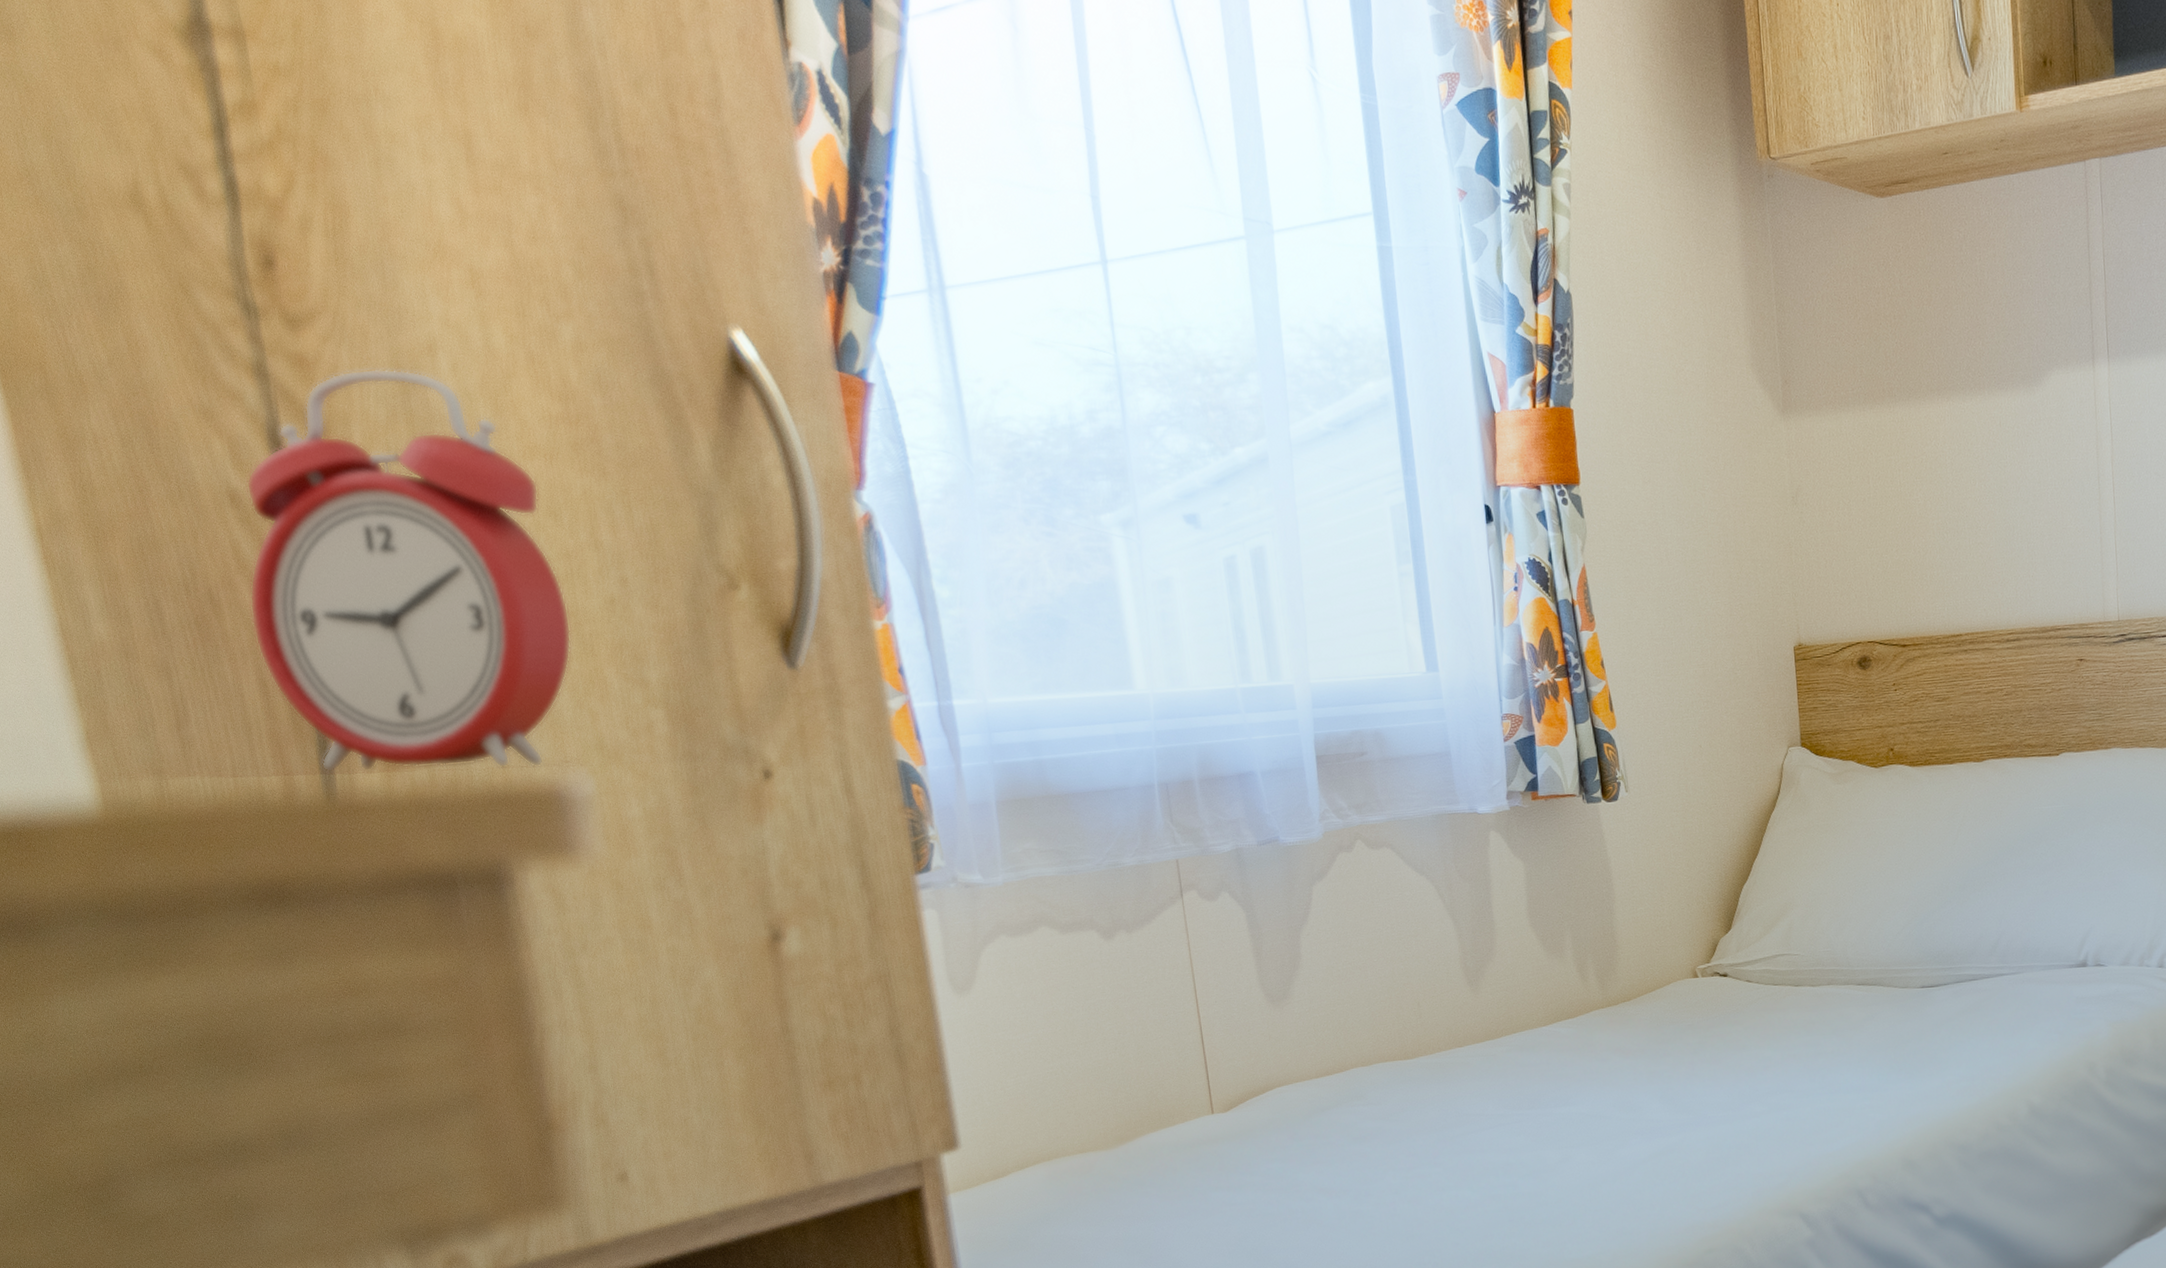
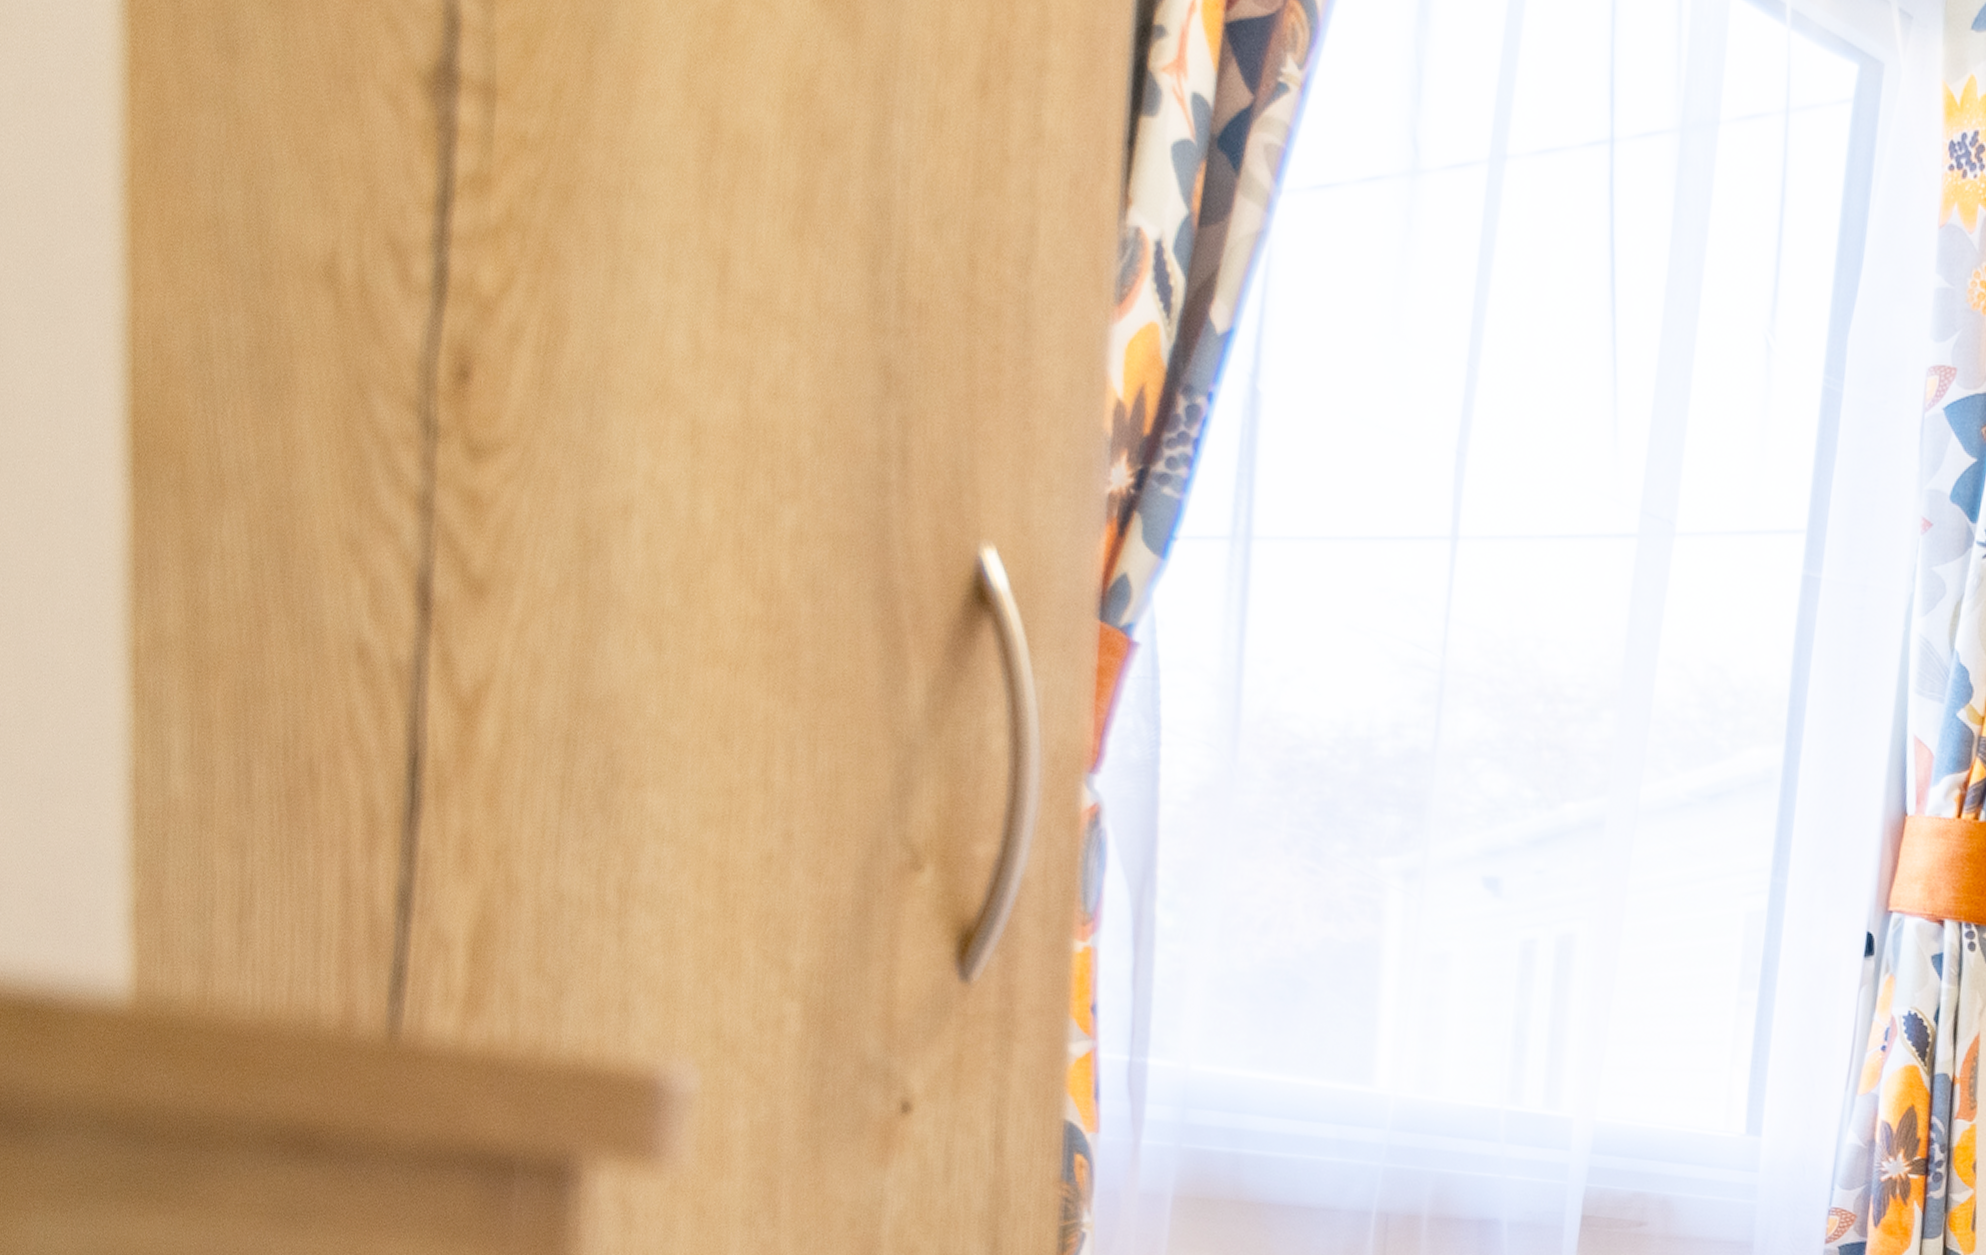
alarm clock: present [246,368,572,773] -> none [349,521,717,1047]

